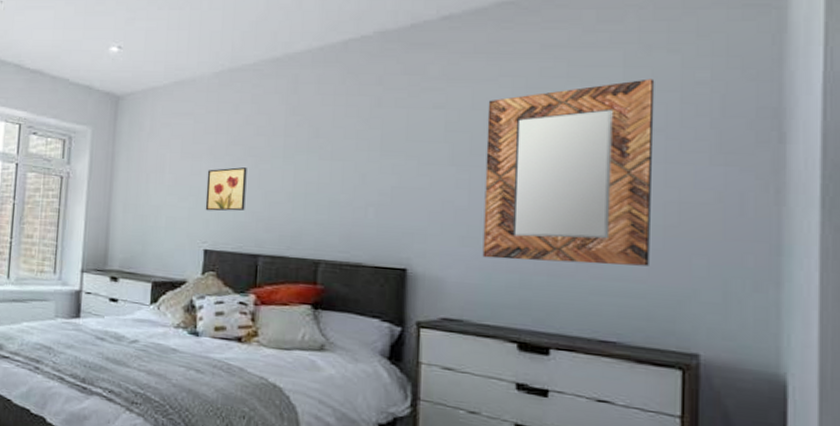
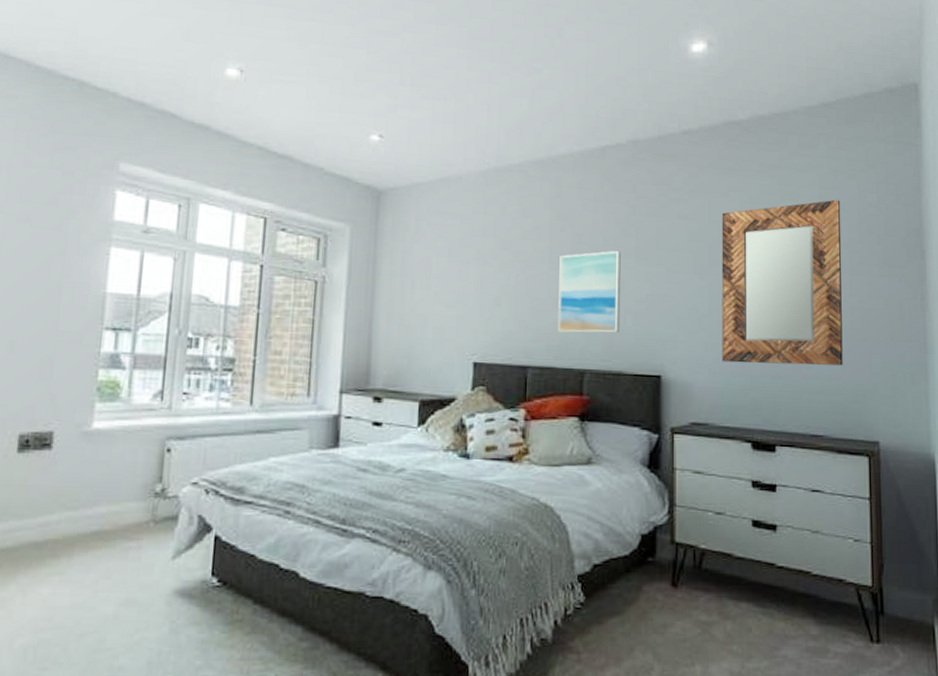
wall art: present [205,167,247,211] -> none [474,273,515,320]
wall art: none [291,143,363,225] -> present [558,250,621,333]

